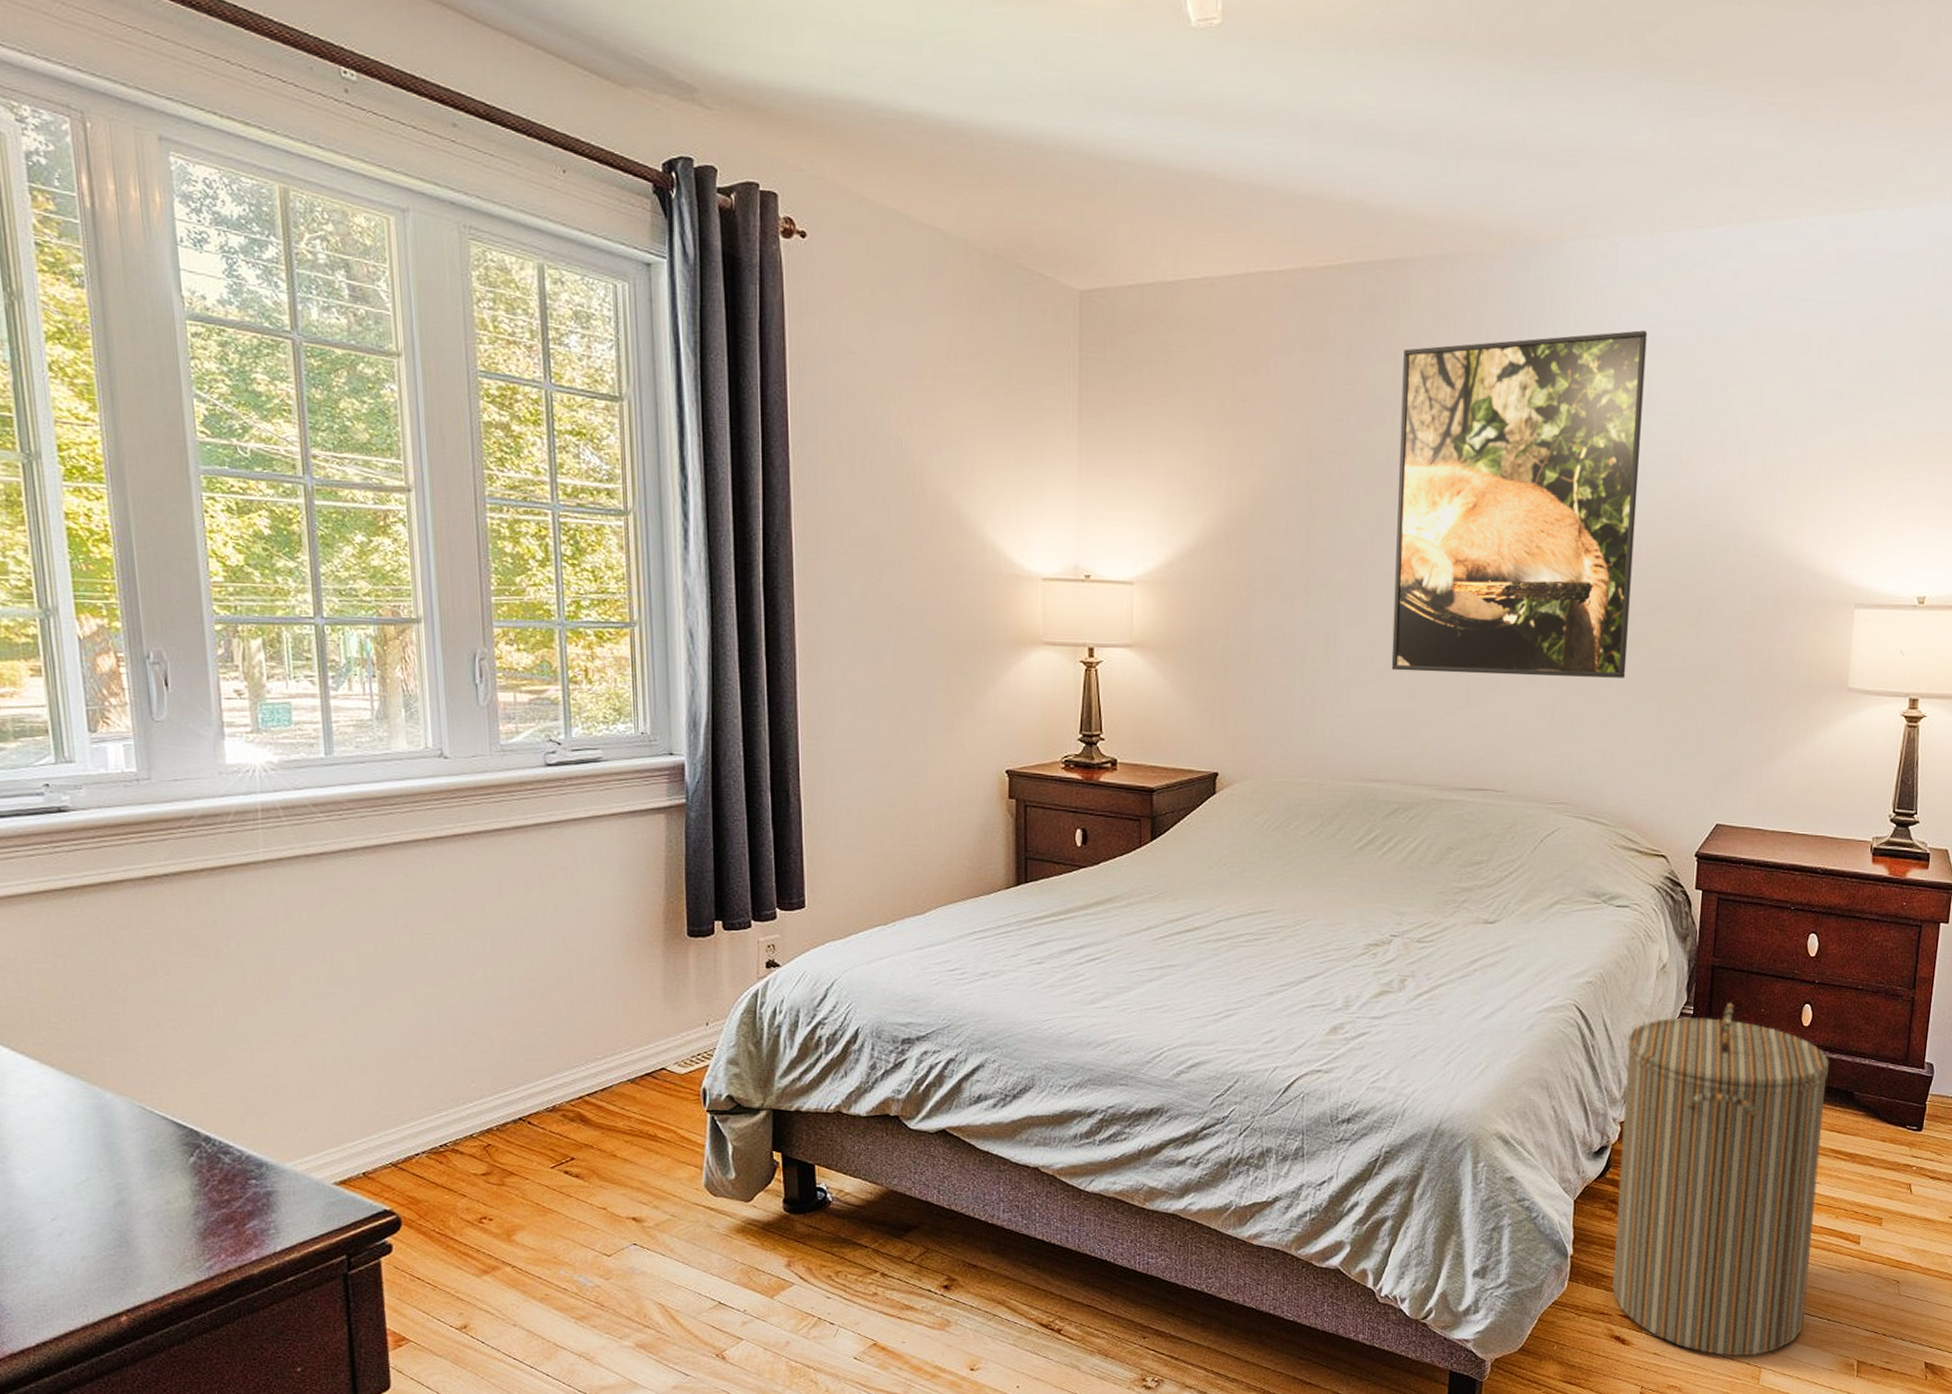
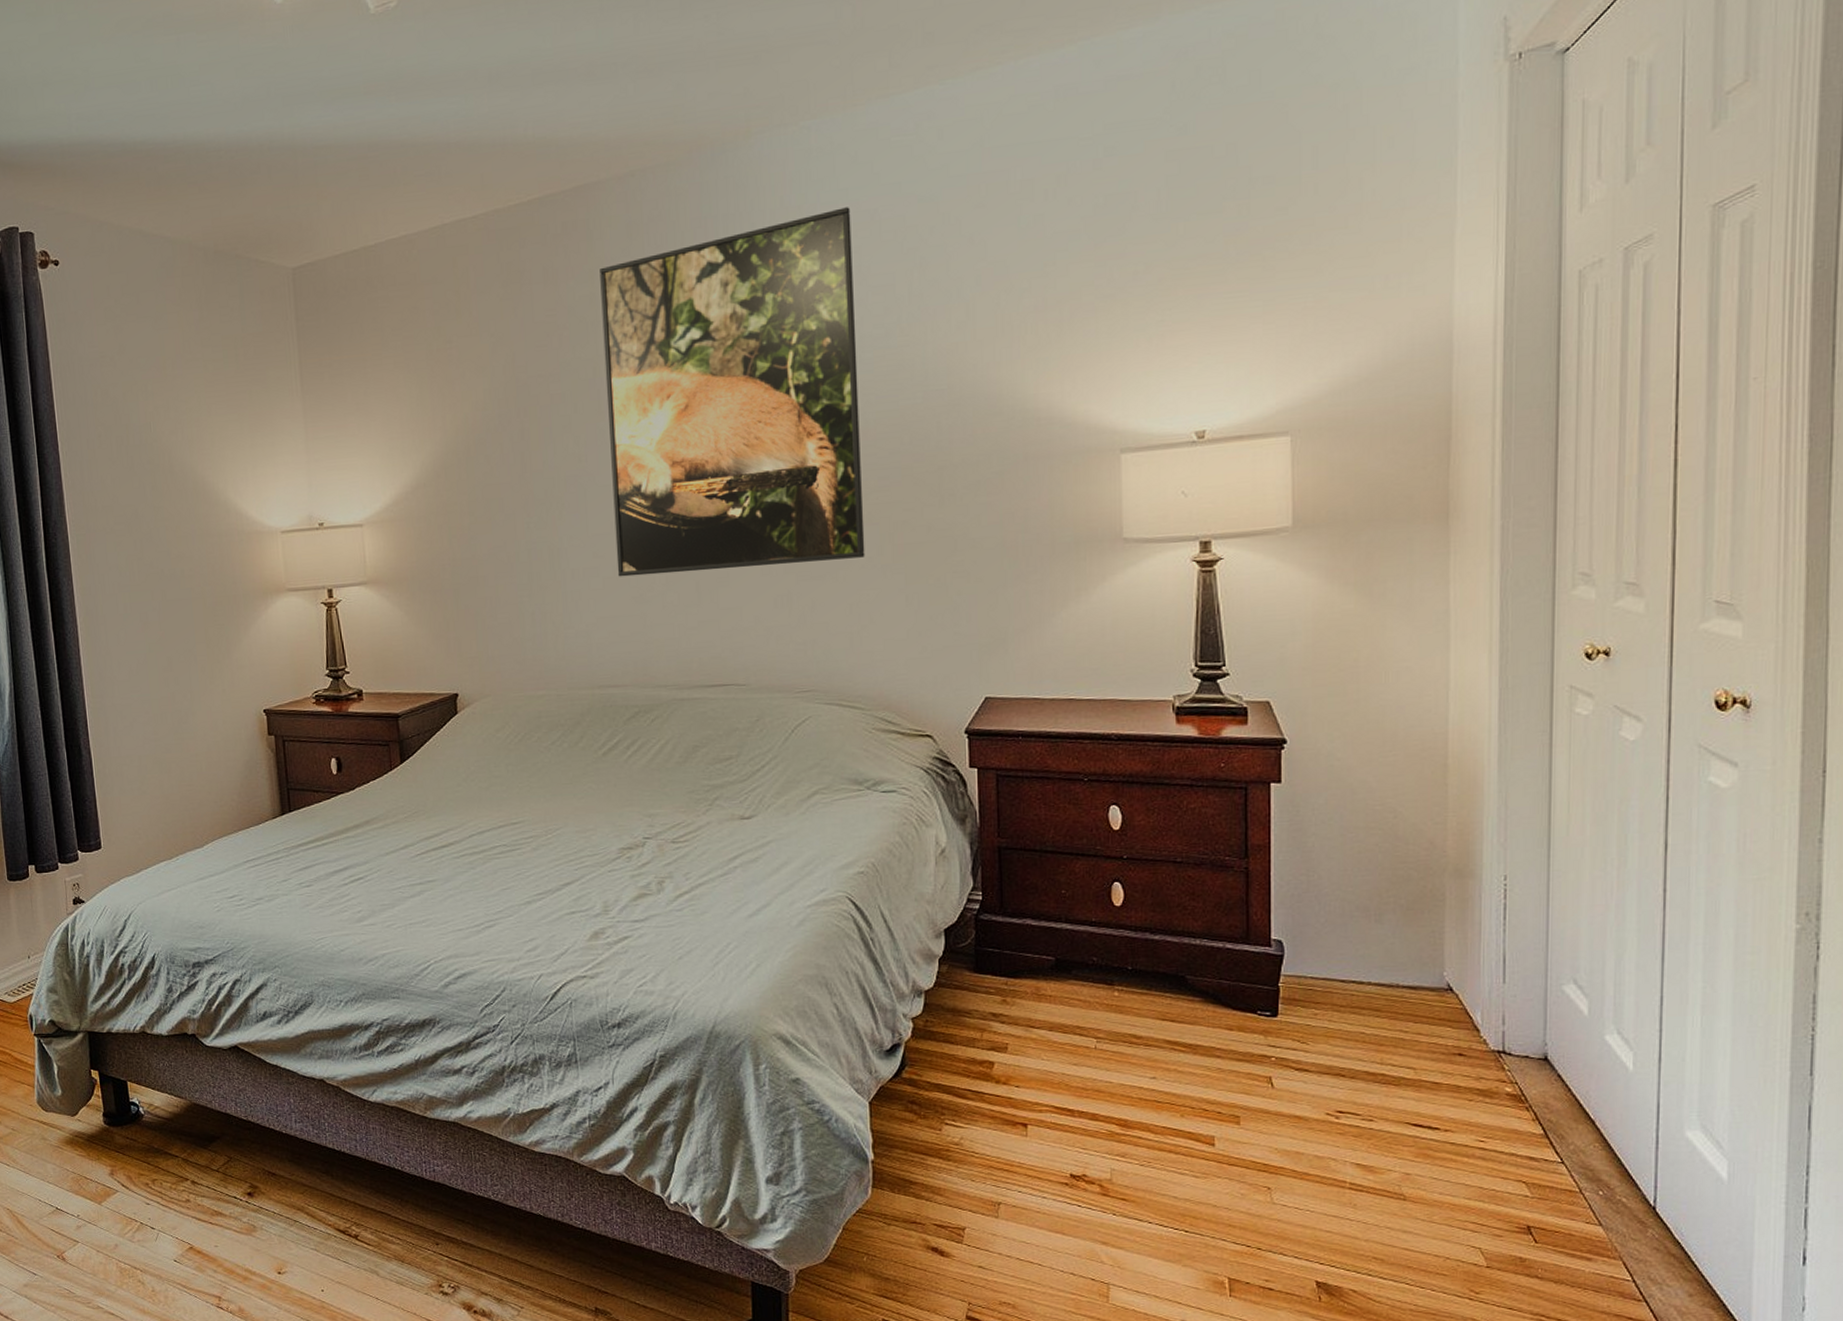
laundry hamper: present [1611,1002,1830,1356] -> none [910,884,1156,1271]

